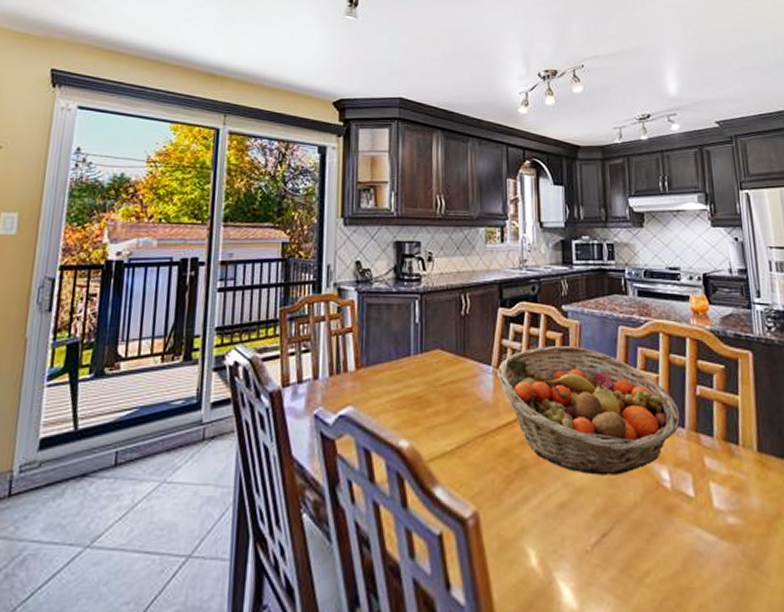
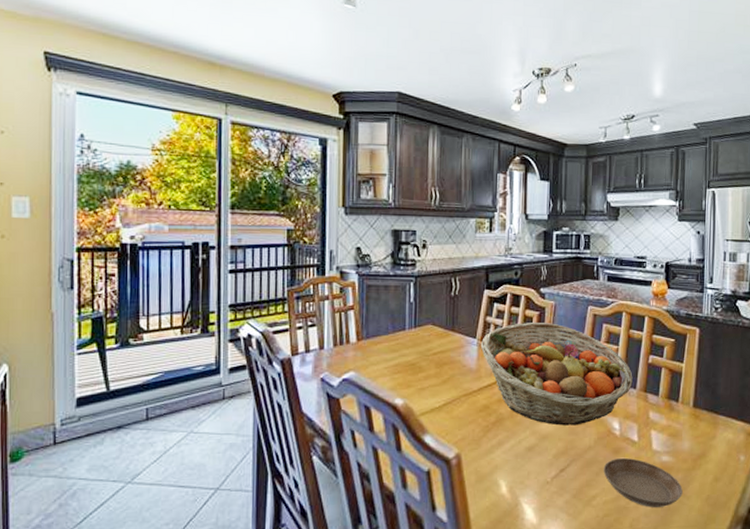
saucer: none [655,520,759,588] -> present [603,458,683,507]

